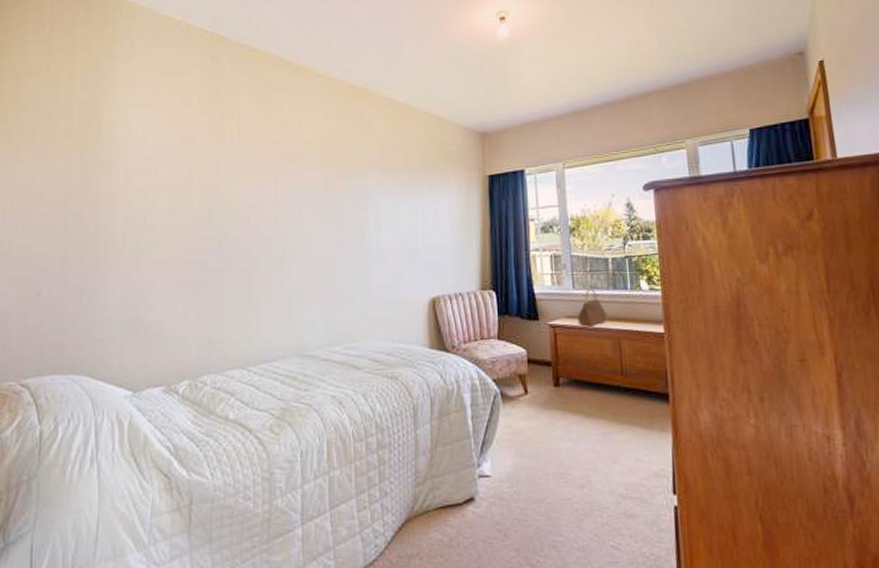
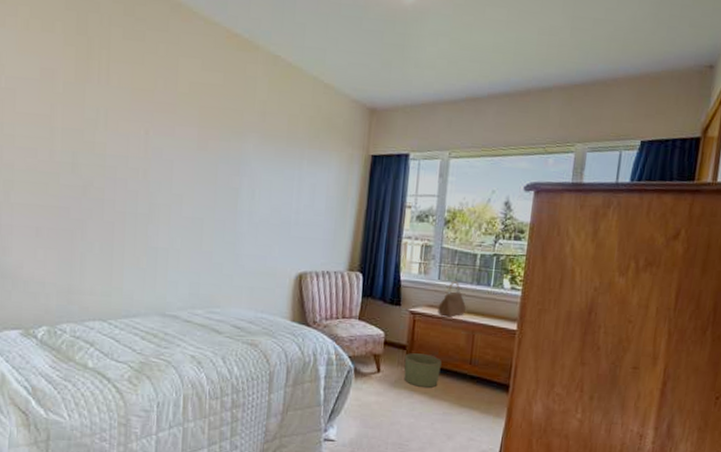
basket: none [551,368,592,406] -> present [404,353,442,388]

